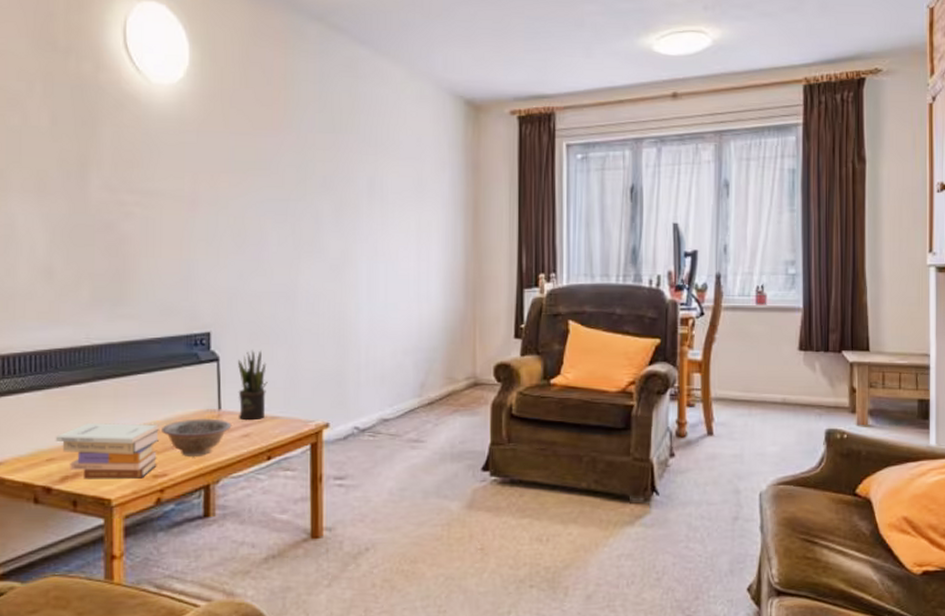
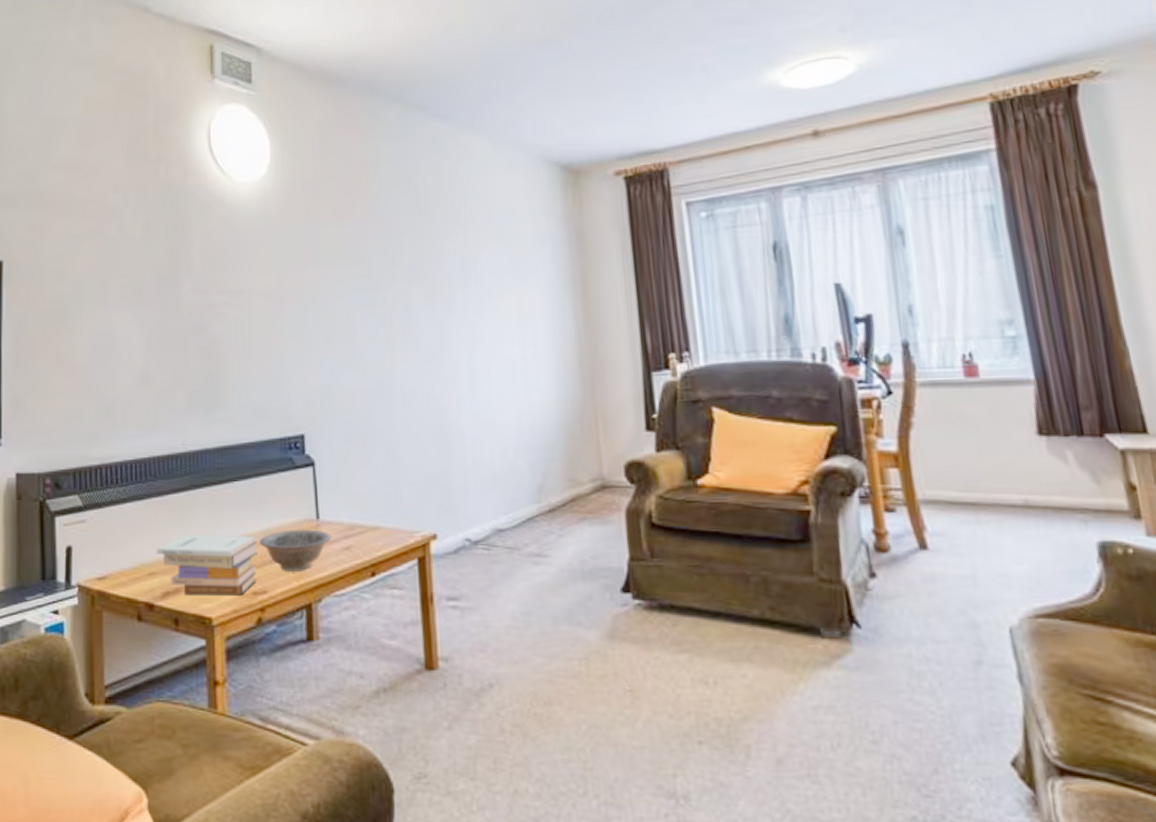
potted plant: present [238,350,268,421] -> none [334,452,367,532]

